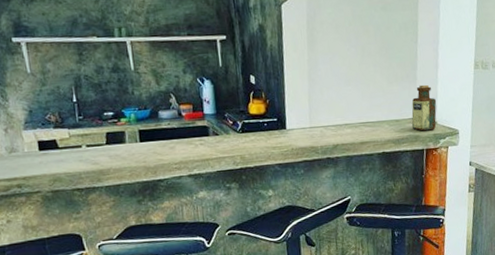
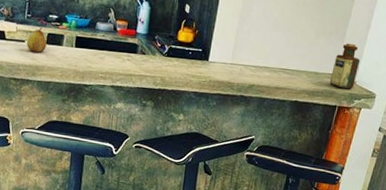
fruit: none [84,127,108,156] -> present [27,27,47,53]

